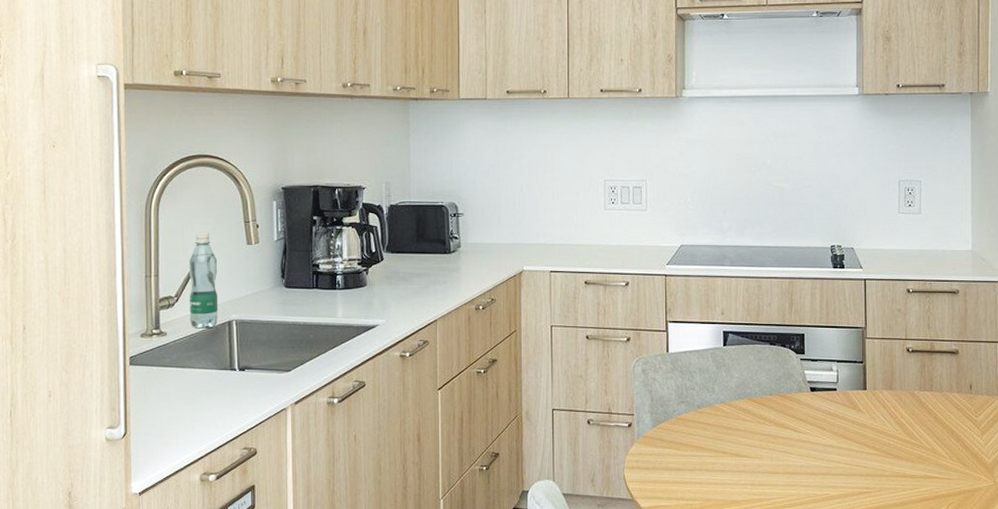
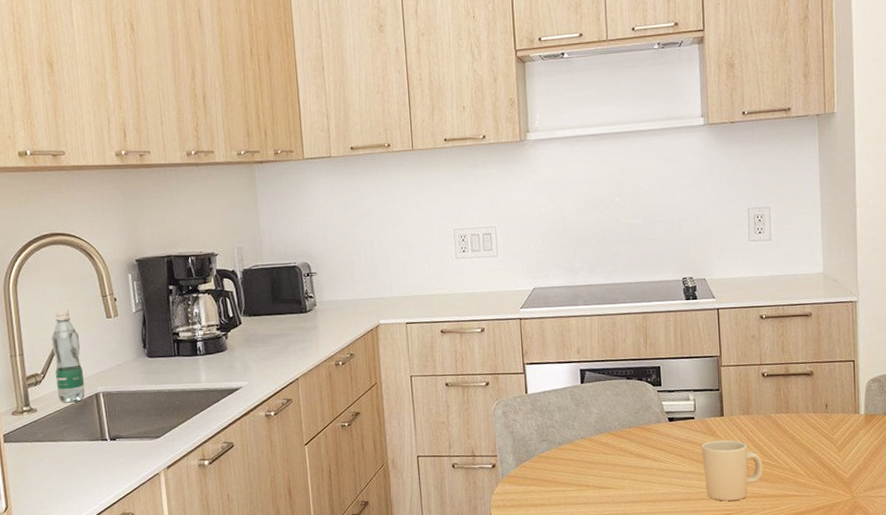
mug: none [842,414,904,478] -> present [701,439,763,501]

